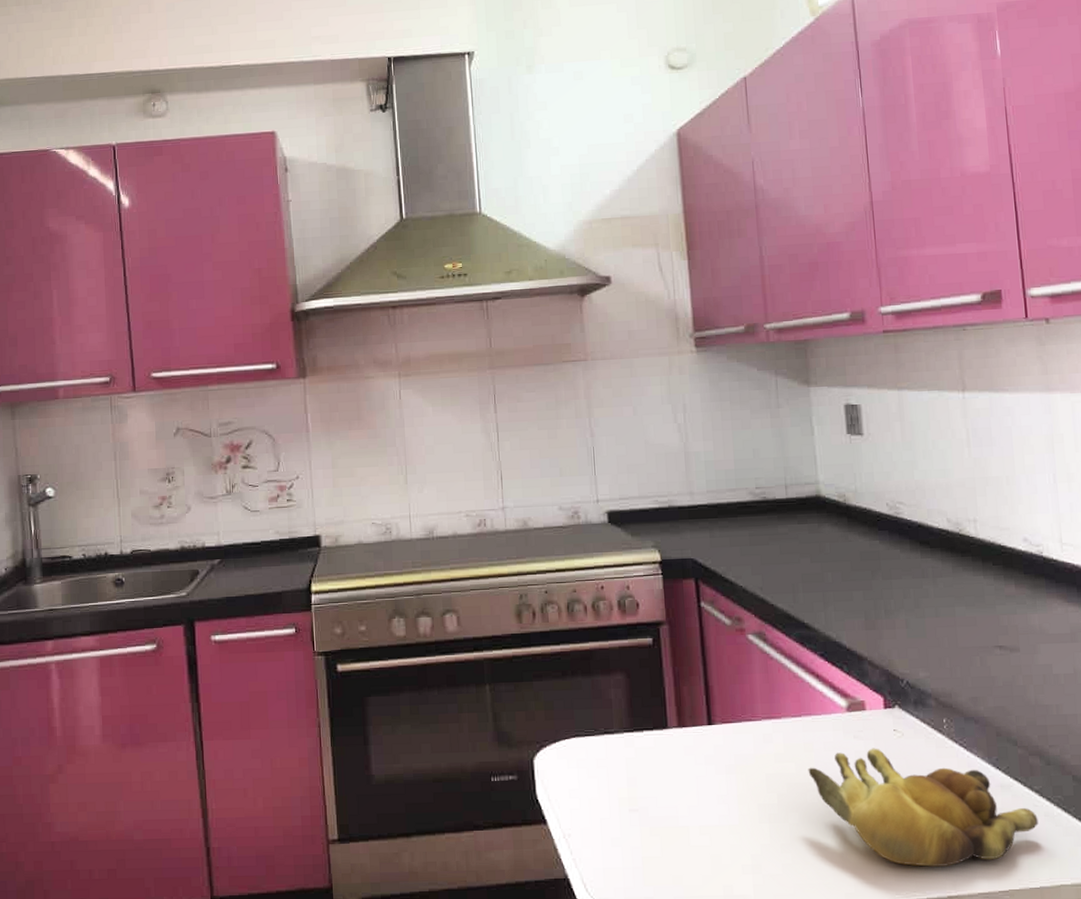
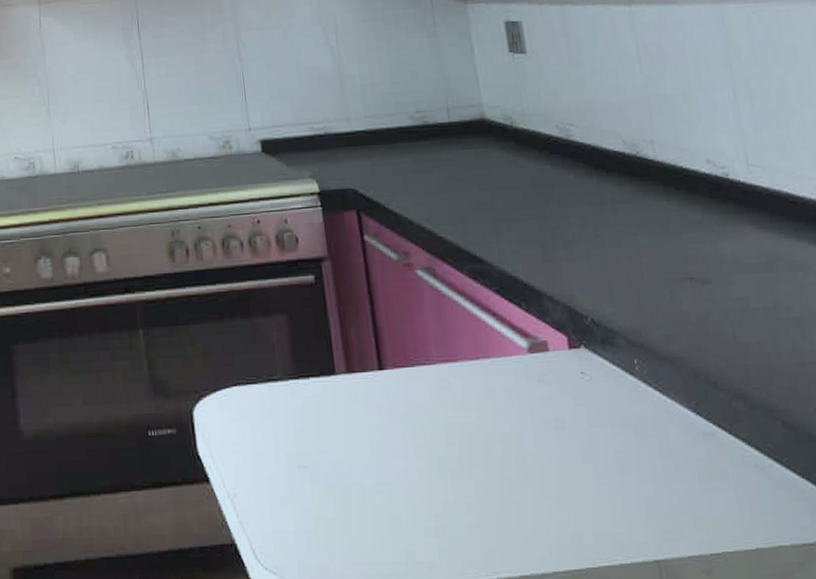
banana bunch: present [808,748,1038,867] -> none [490,393,748,527]

